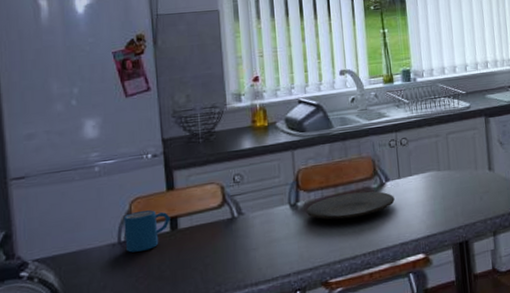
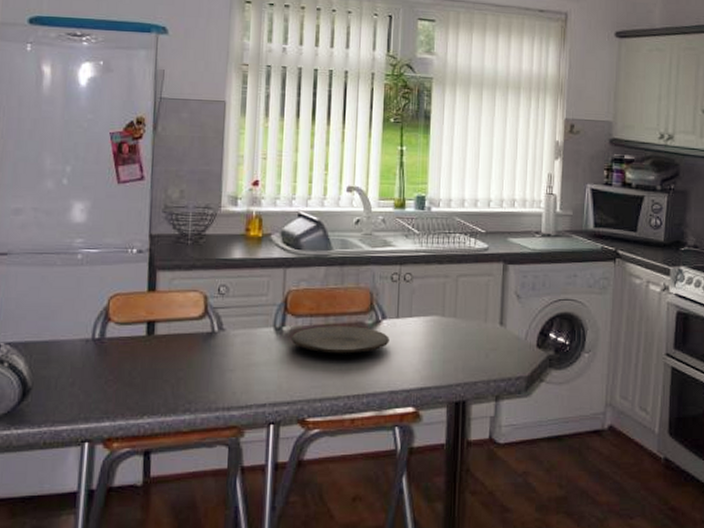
mug: present [123,210,170,253] -> none [99,308,148,352]

